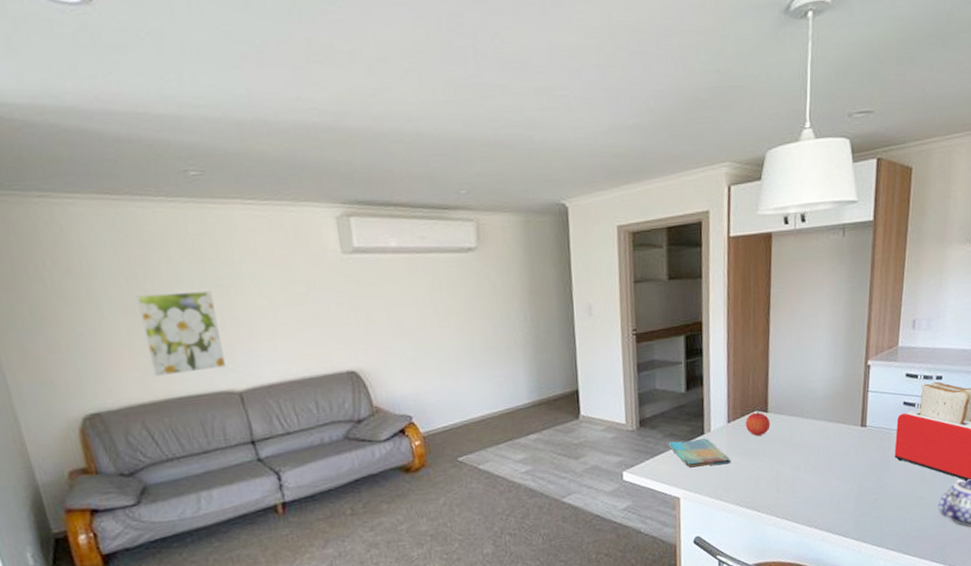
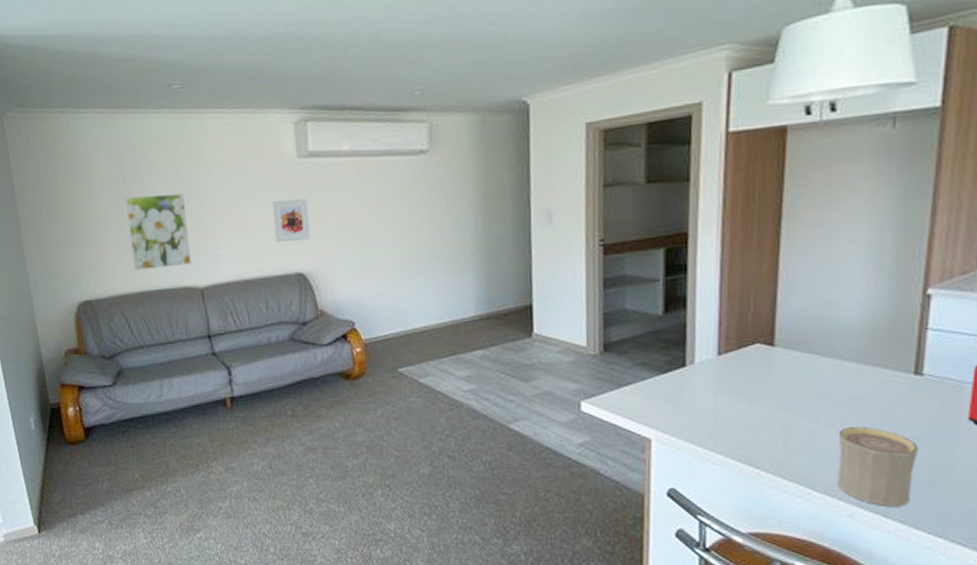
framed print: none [317,296,361,342] -> present [272,199,311,243]
dish towel: present [668,438,731,467] -> none [638,371,721,405]
fruit: present [745,412,770,436] -> none [741,345,777,374]
cup: none [813,470,865,529] -> present [838,426,919,506]

